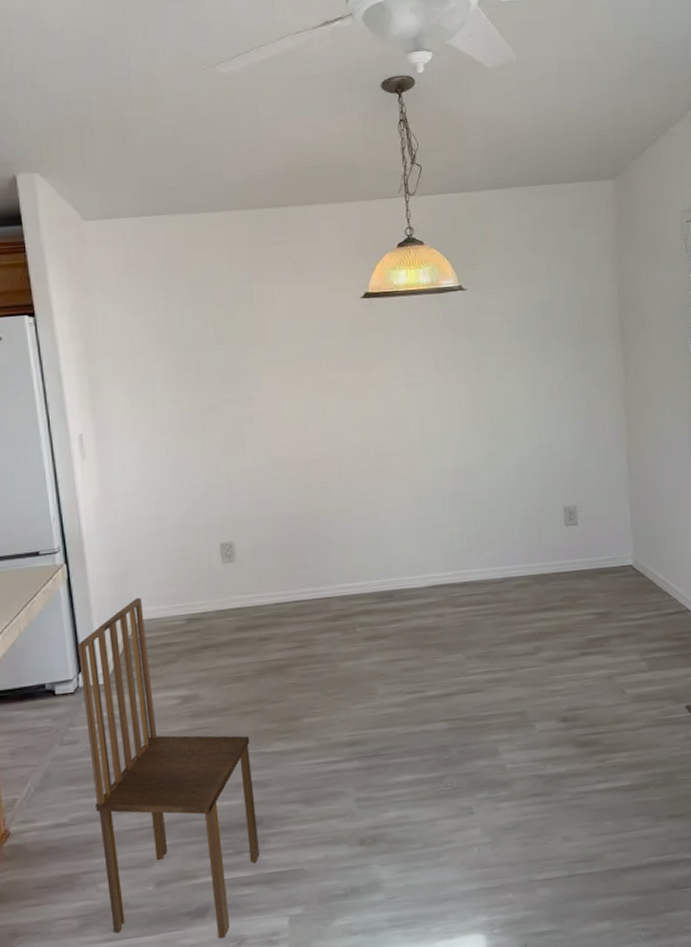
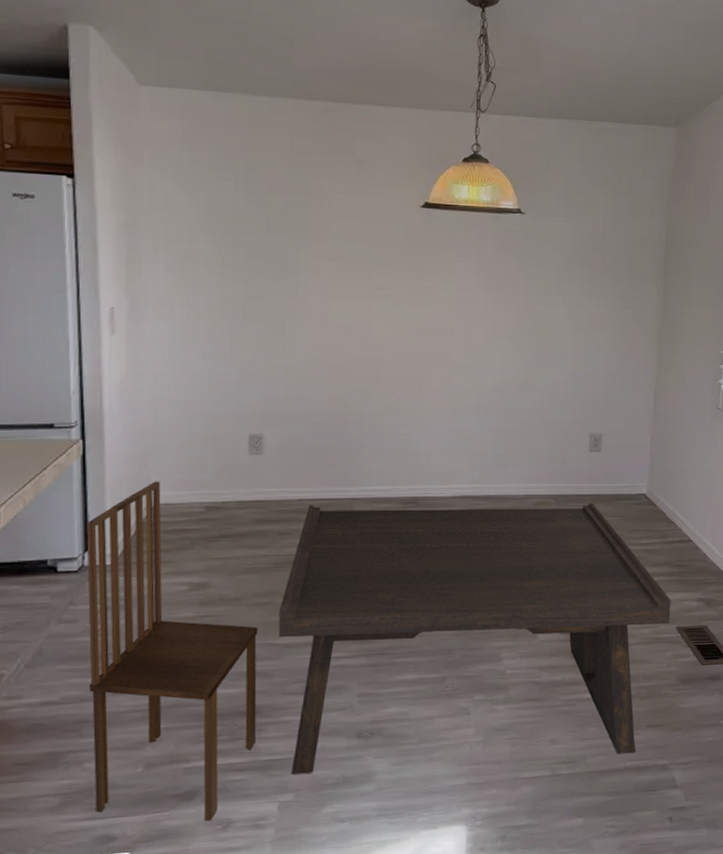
coffee table: none [268,579,677,887] -> present [278,503,671,774]

